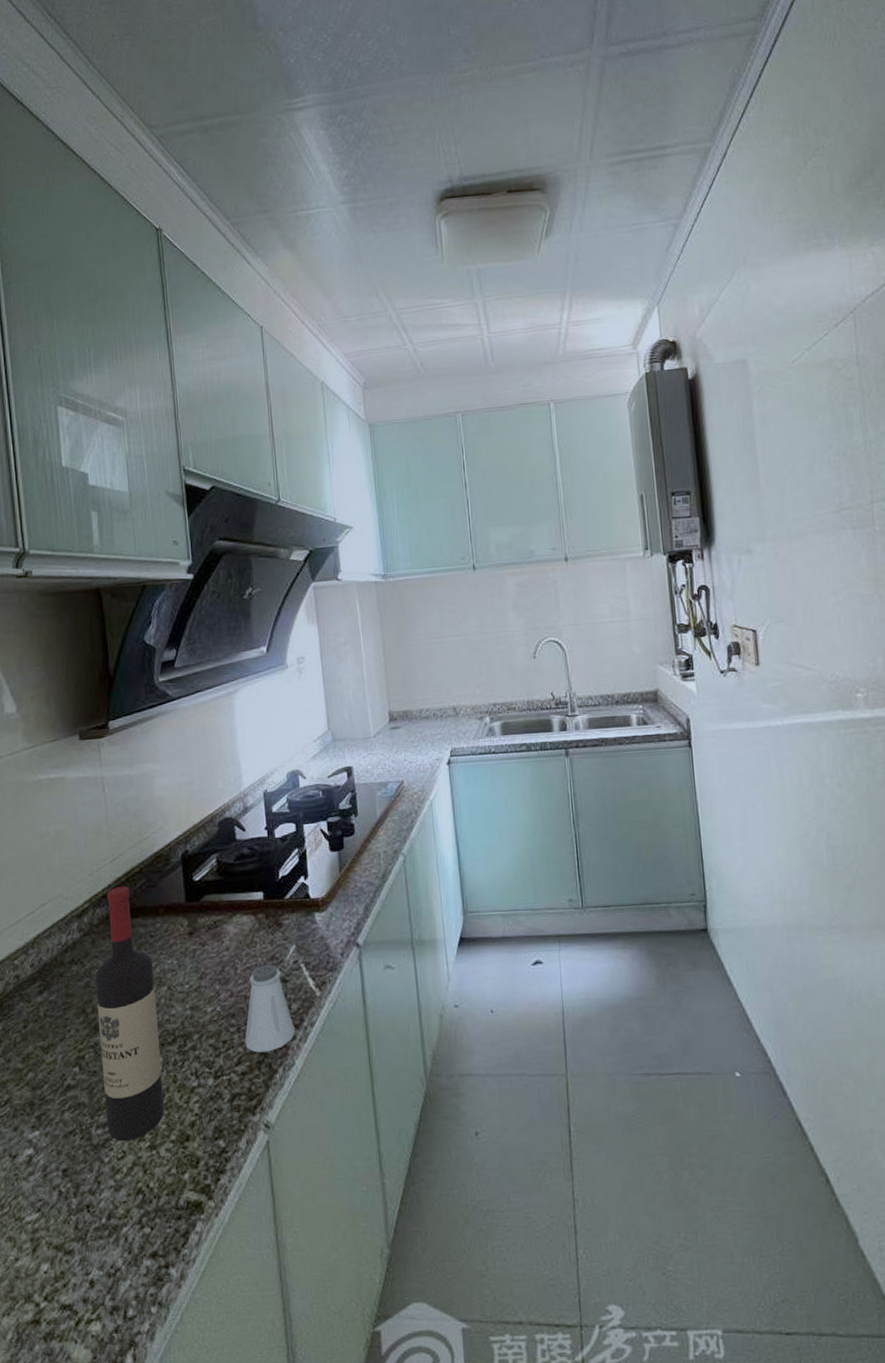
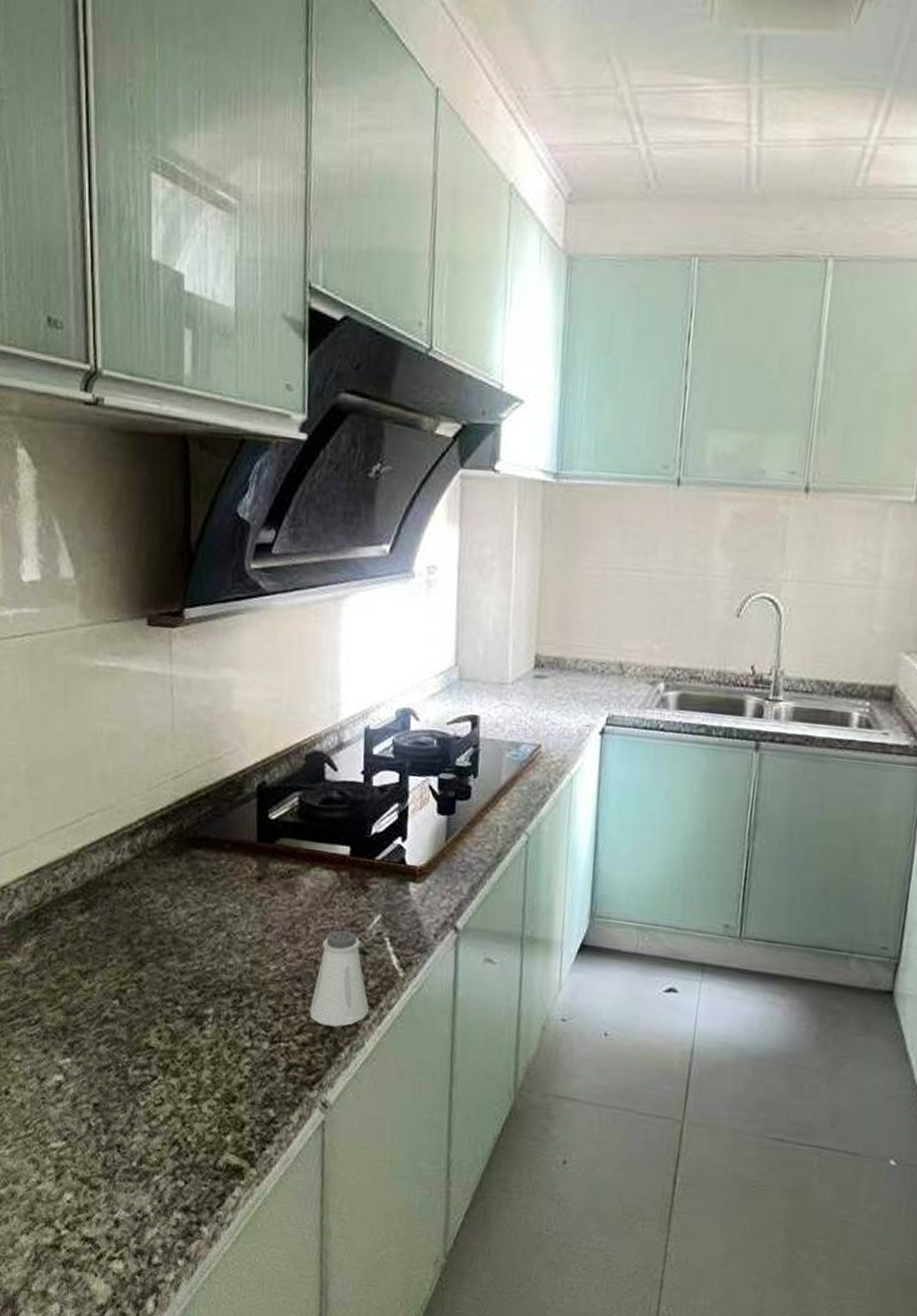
wine bottle: present [95,886,164,1142] -> none [144,809,213,1090]

